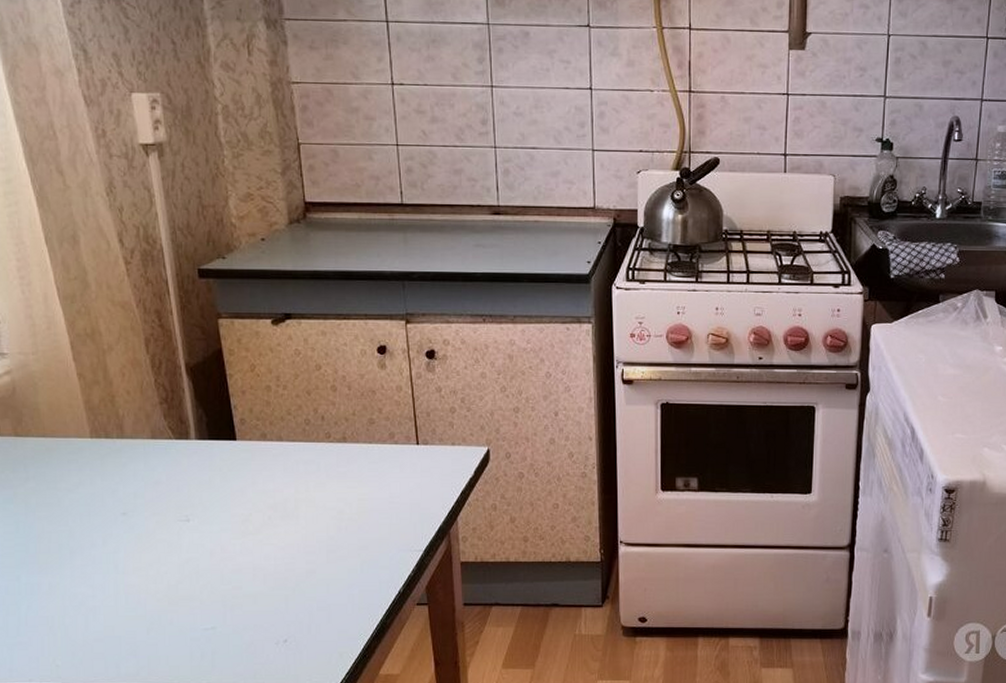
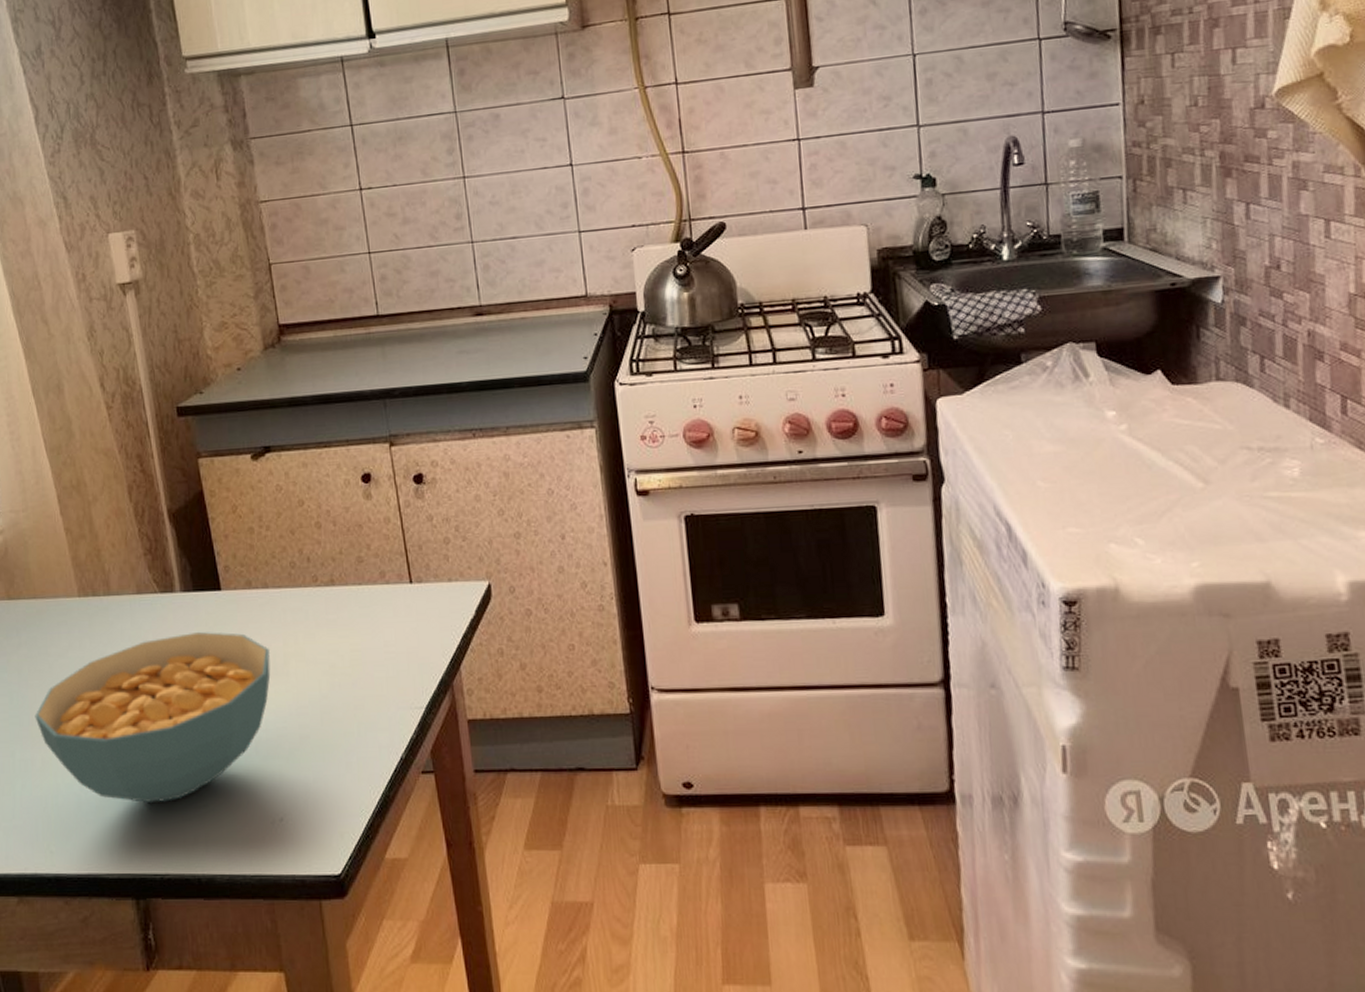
cereal bowl: none [42,476,281,624] -> present [35,631,271,802]

